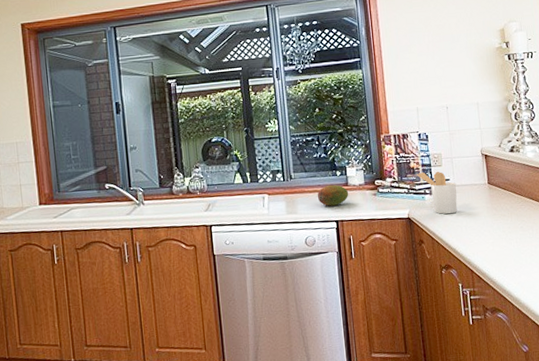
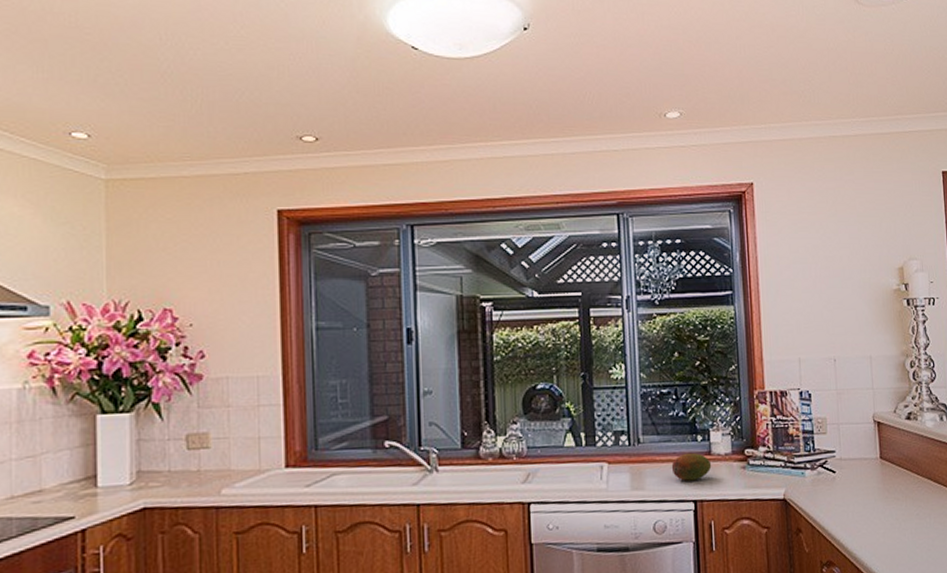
utensil holder: present [417,171,458,214] -> none [796,440,844,496]

